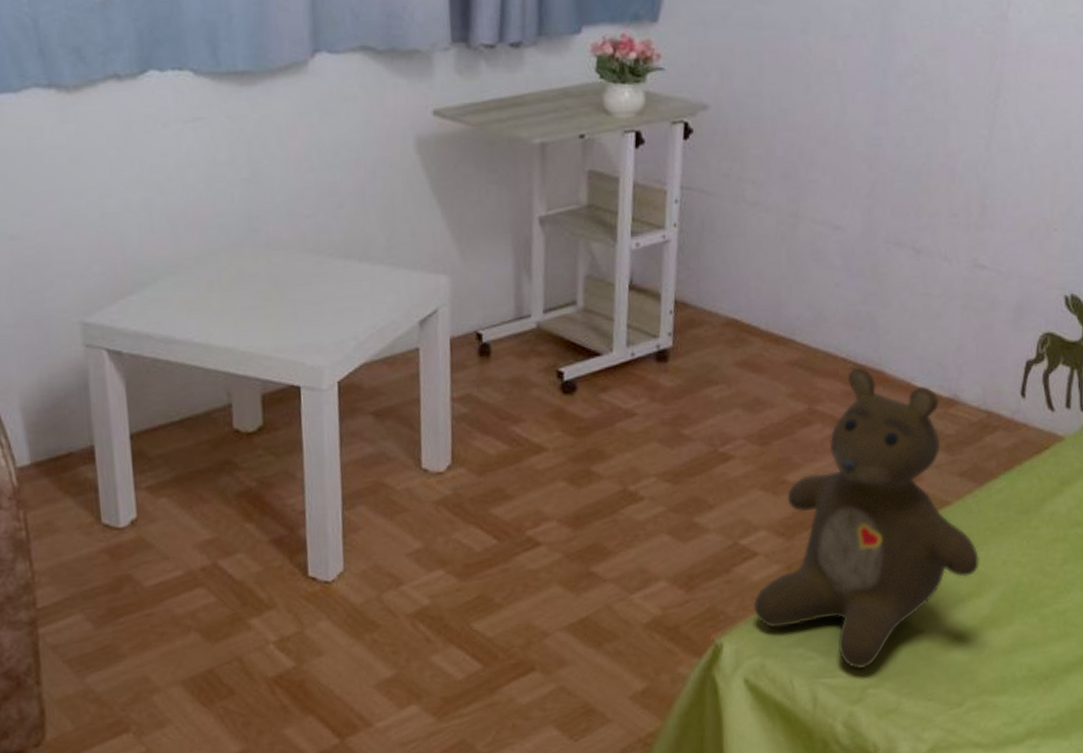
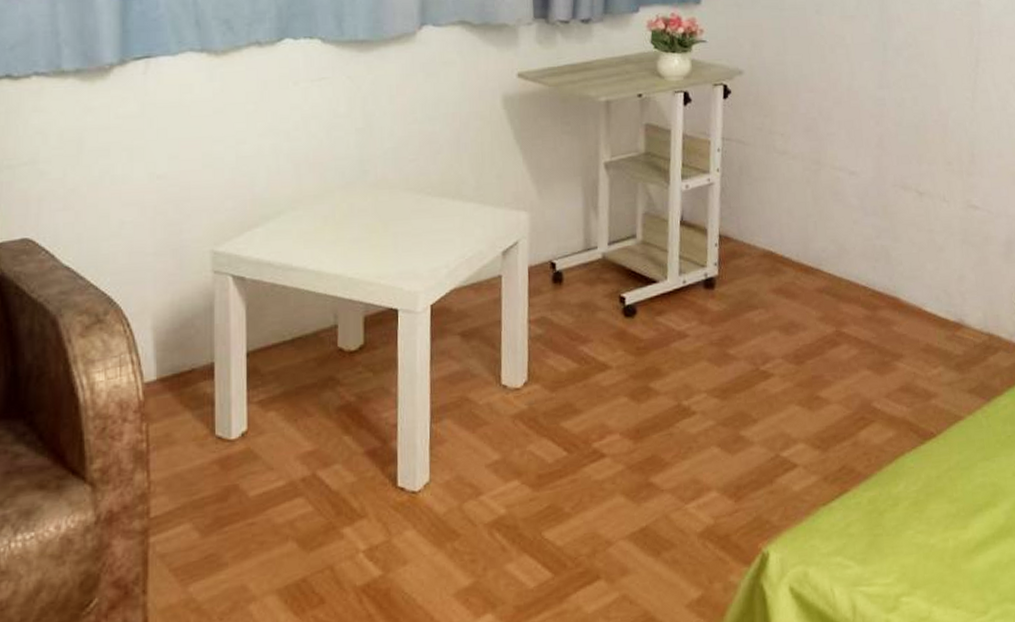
teddy bear: present [753,366,979,669] -> none [795,293,993,578]

